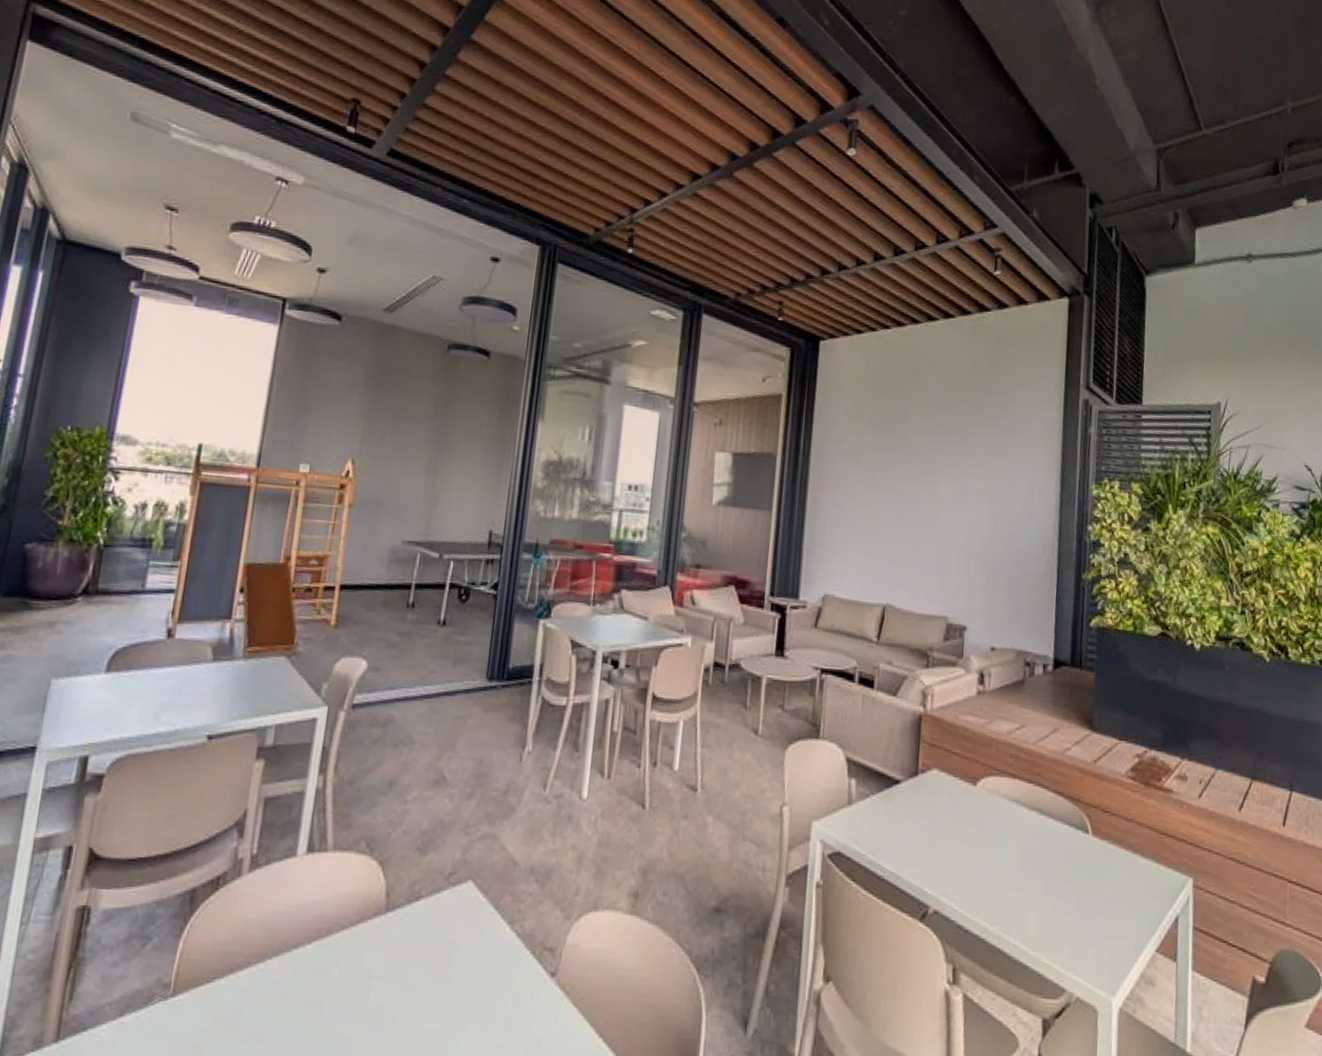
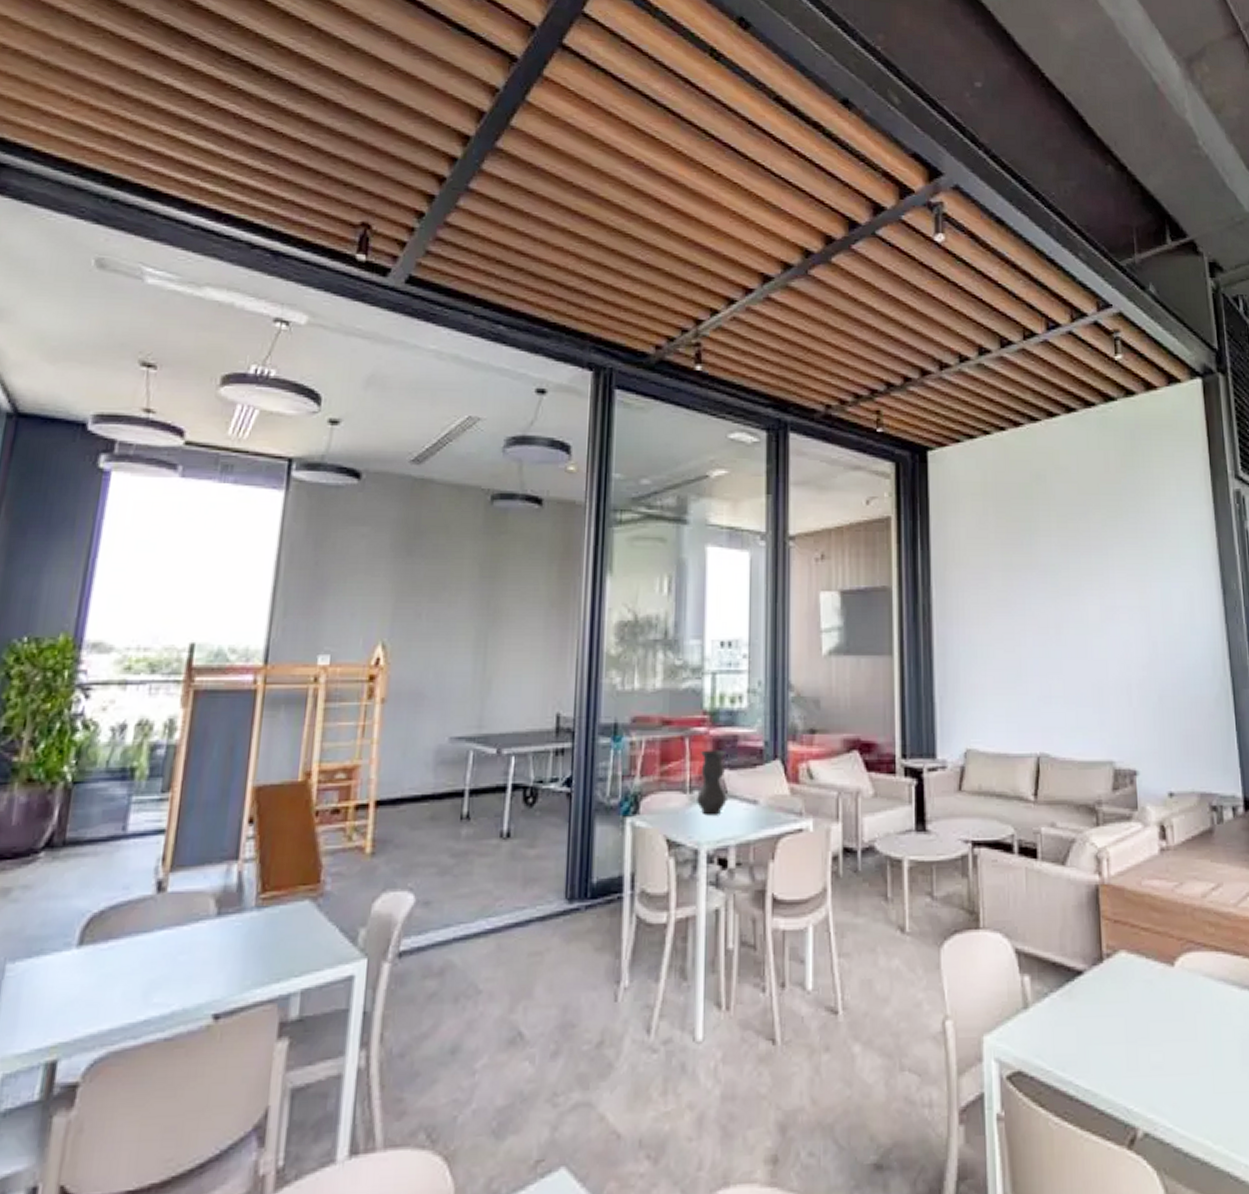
vase: none [598,572,626,625] -> present [697,750,727,815]

